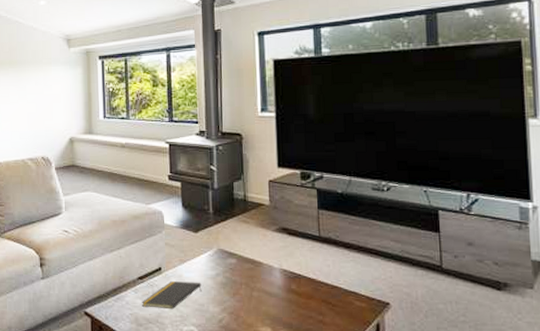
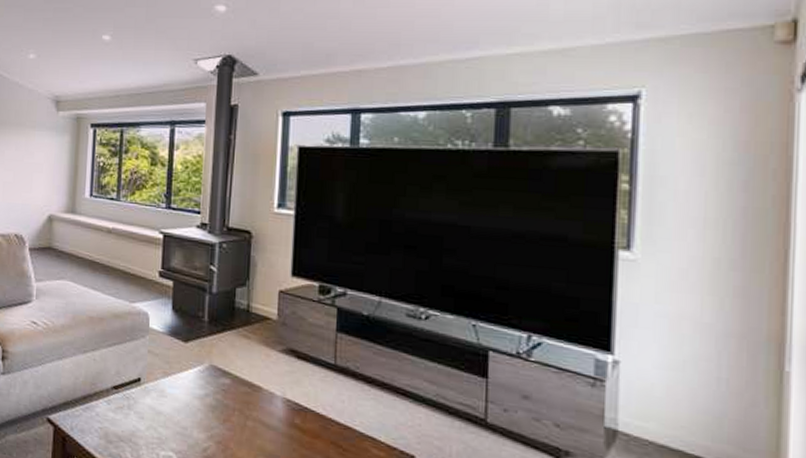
notepad: present [142,281,202,310] -> none [114,396,187,429]

